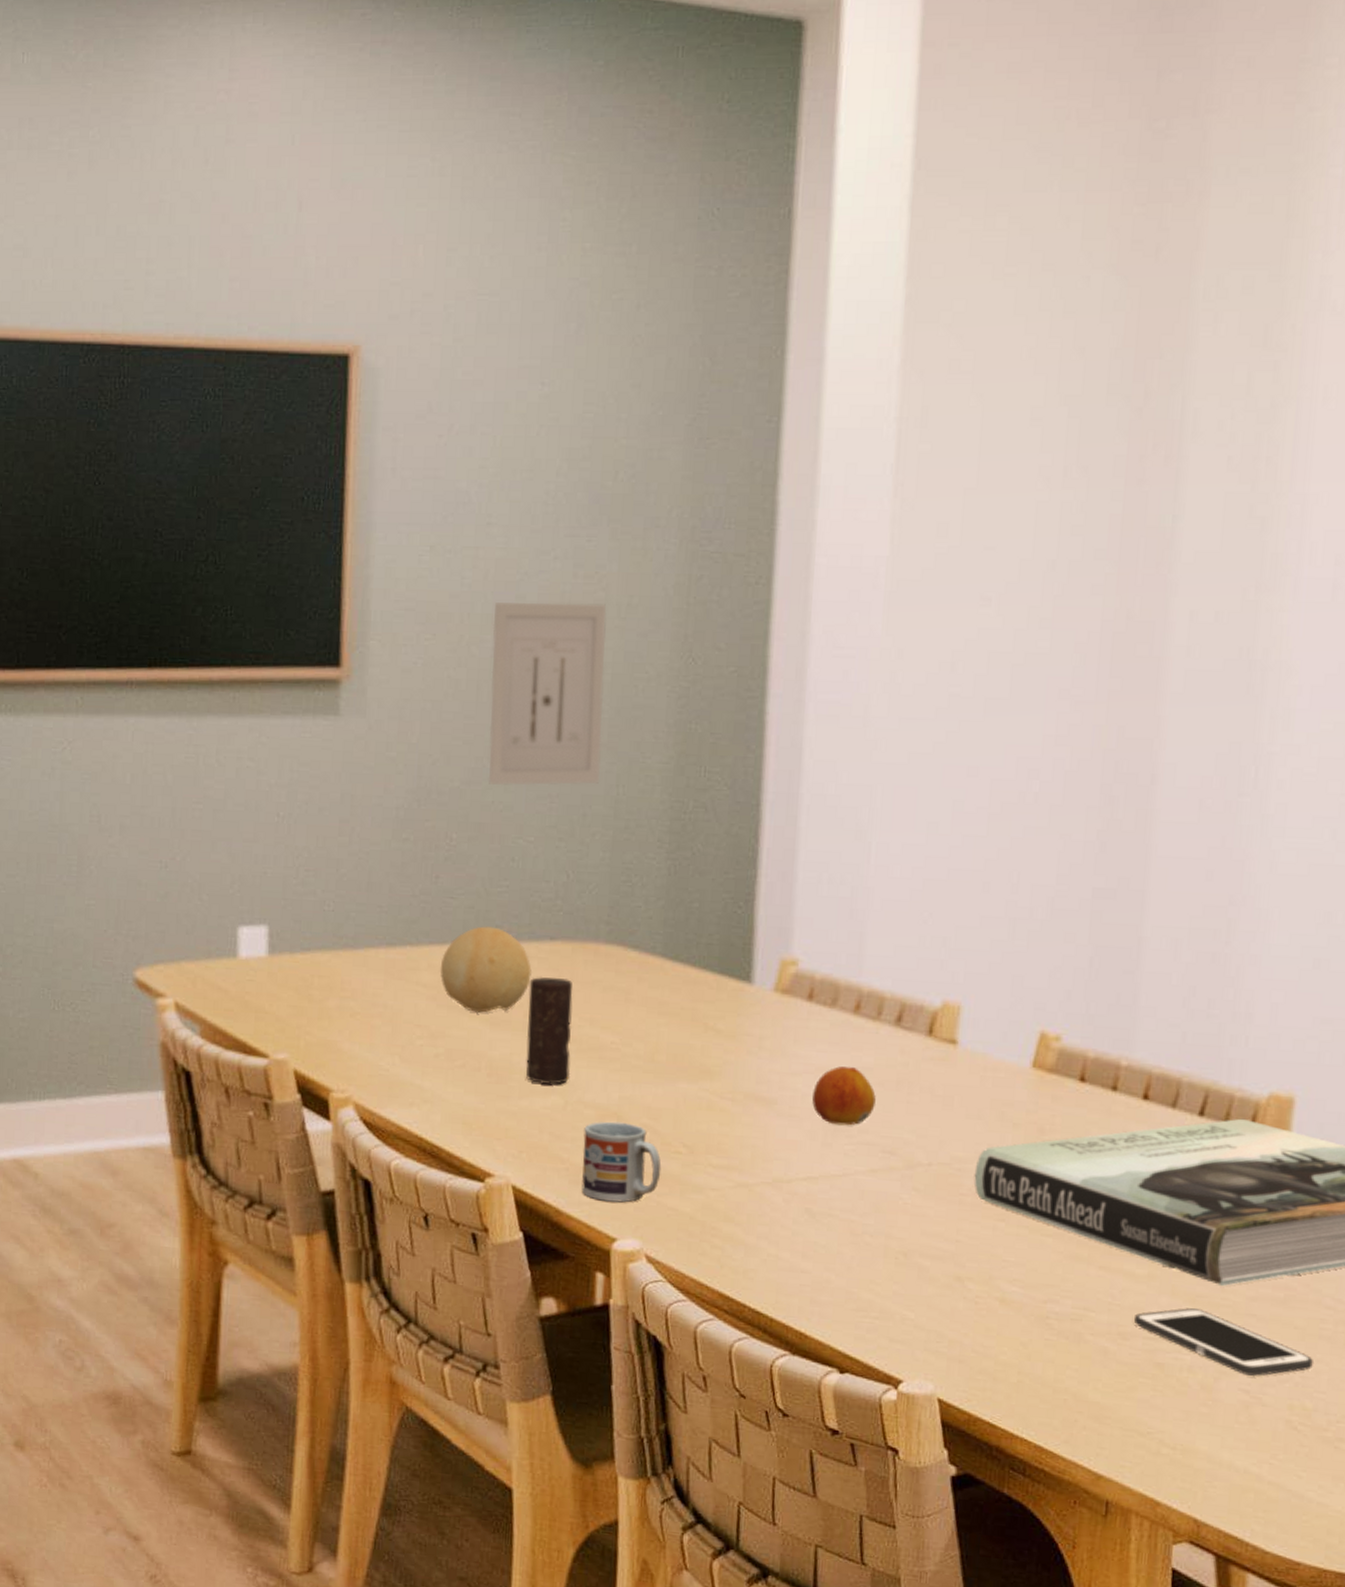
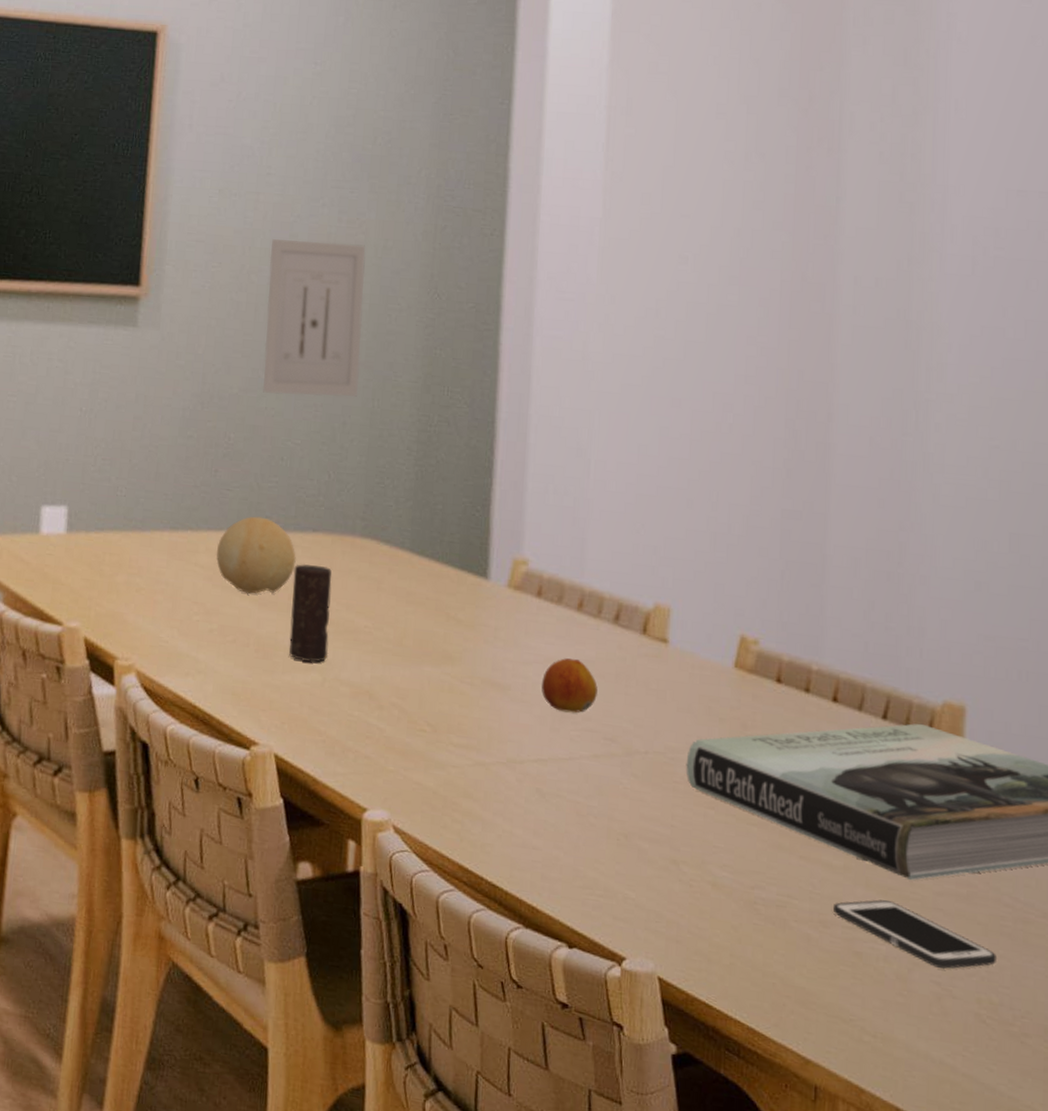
cup: present [581,1121,662,1203] -> none [336,699,408,775]

